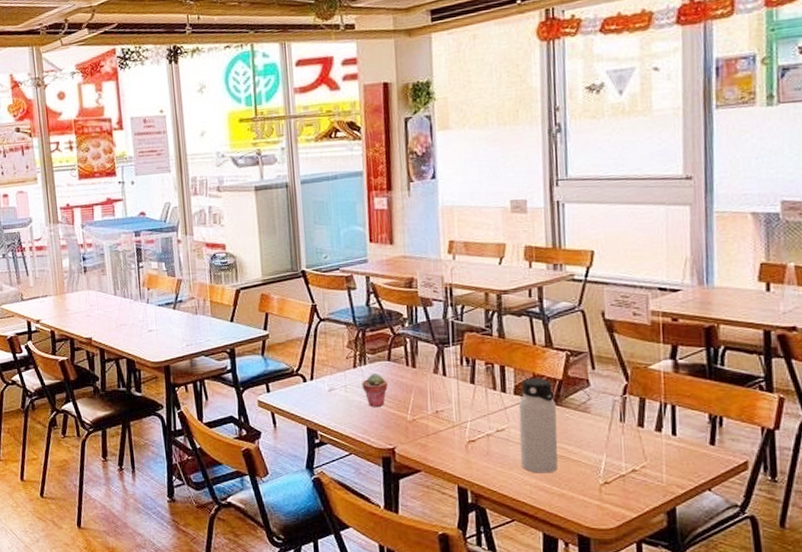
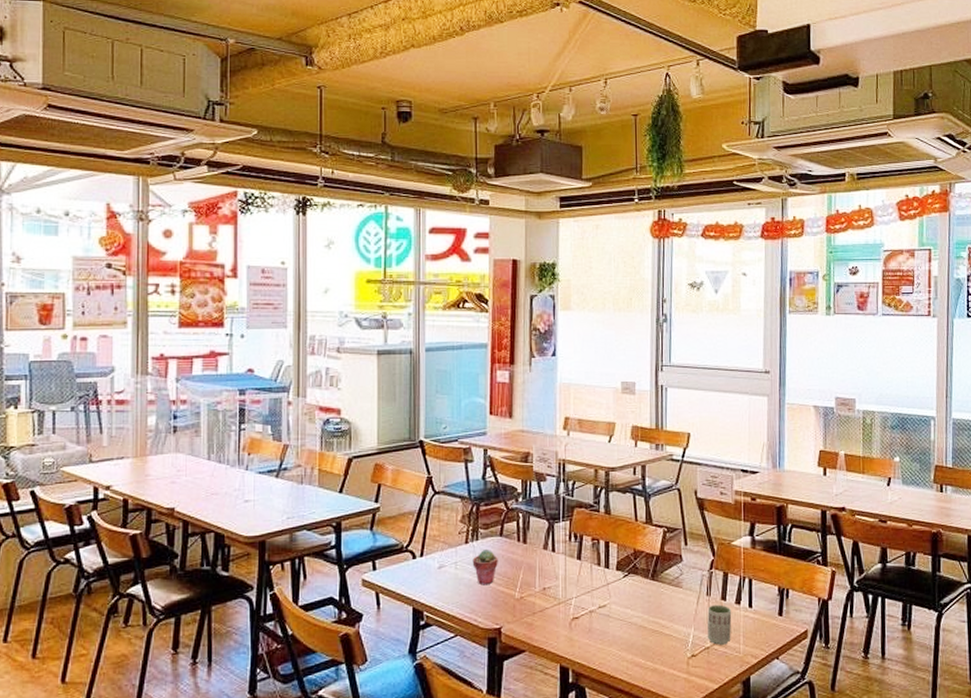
water bottle: present [518,378,558,473] -> none [619,554,654,649]
cup: none [621,431,652,473] -> present [707,604,732,645]

